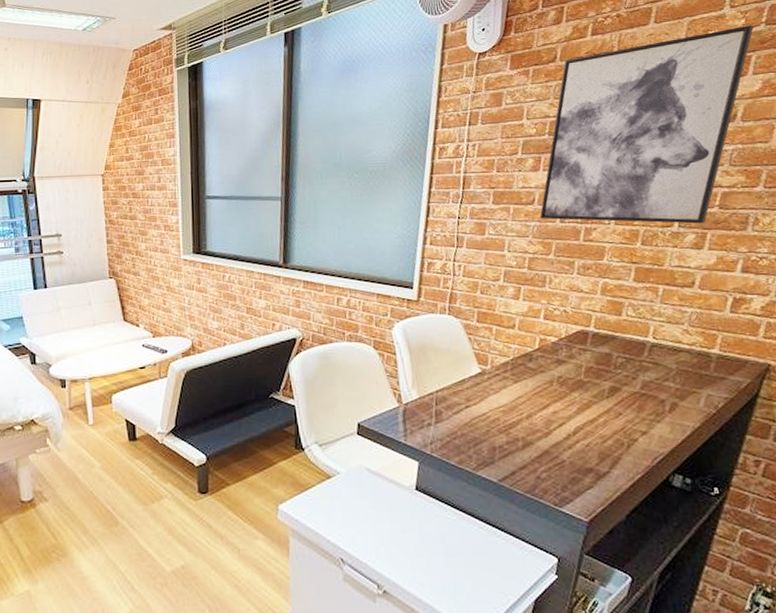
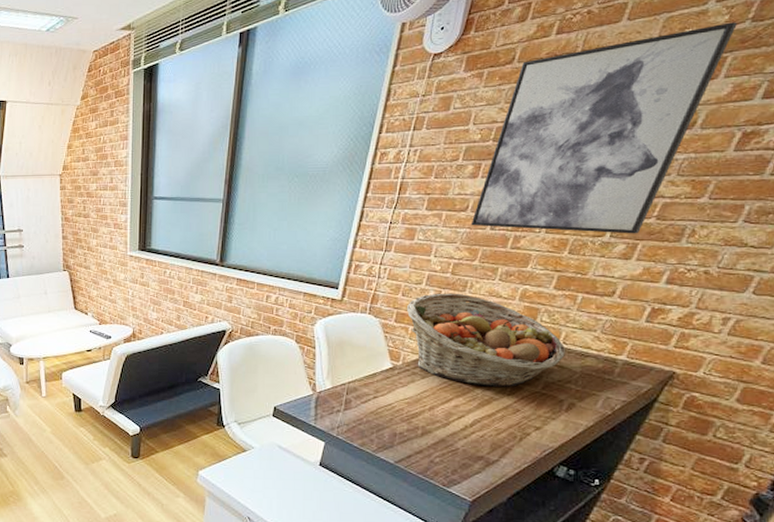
fruit basket: none [487,289,658,389] -> present [406,293,566,387]

